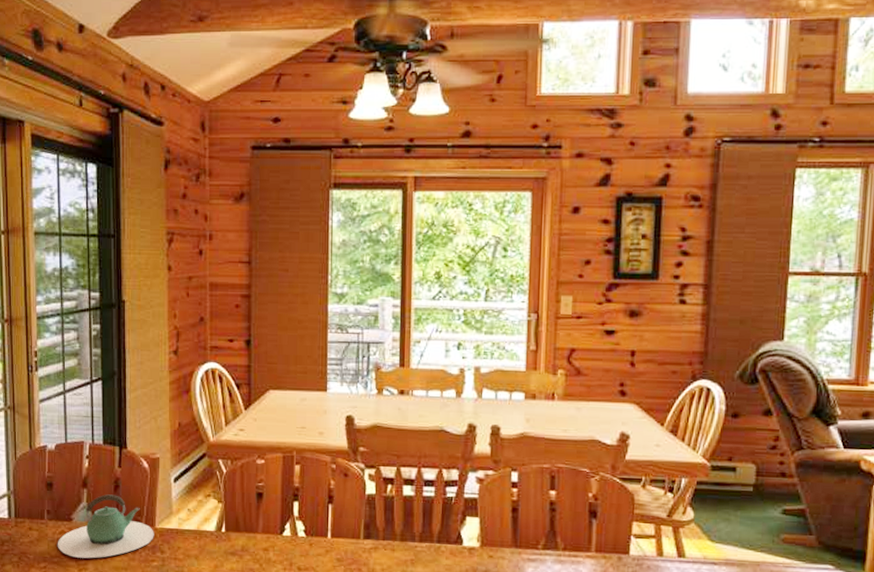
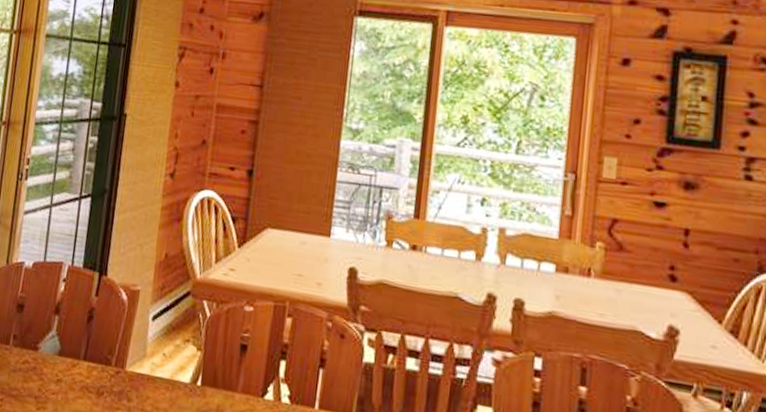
teapot: present [58,494,154,559] -> none [19,324,124,398]

